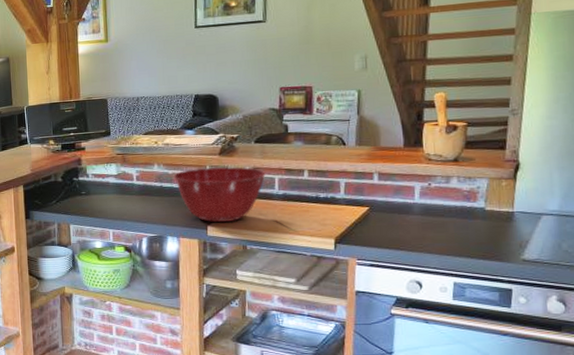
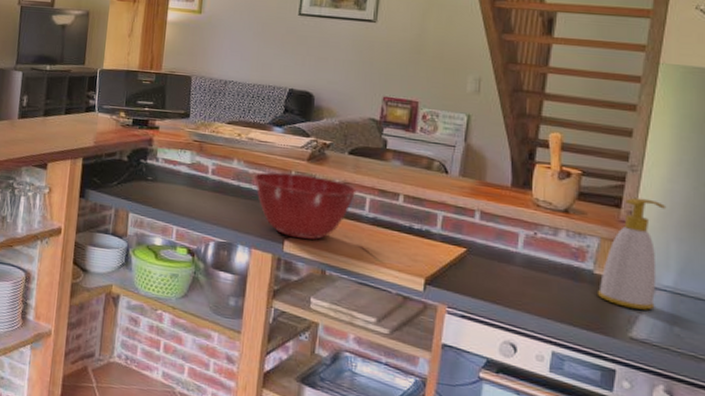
soap bottle: none [489,137,548,235] -> present [597,197,667,310]

